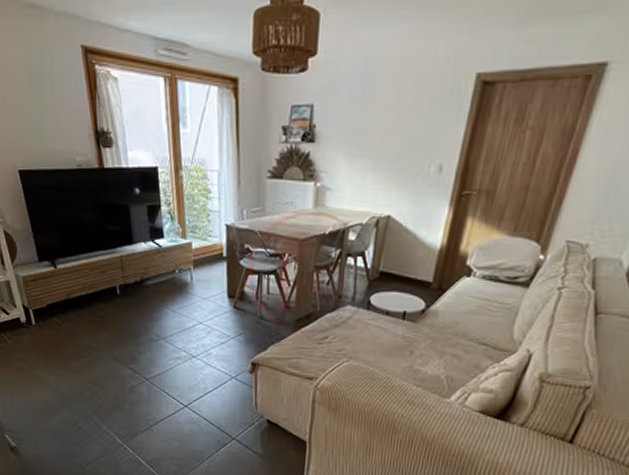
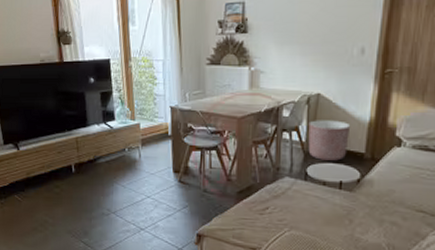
planter: none [373,245,421,290] -> present [308,120,351,161]

